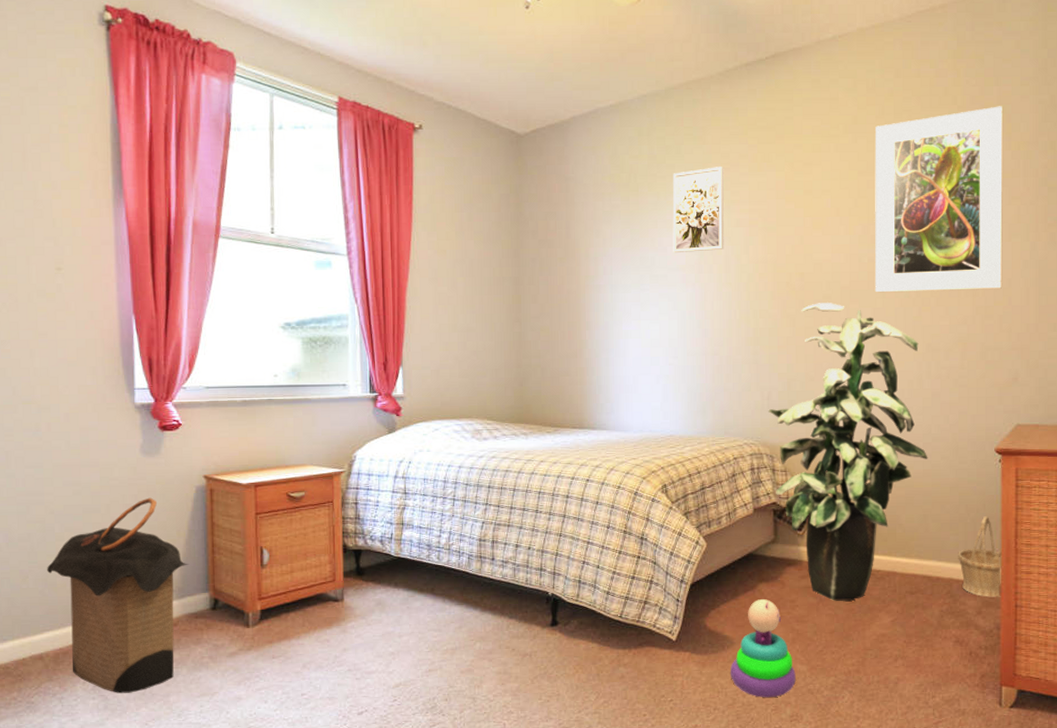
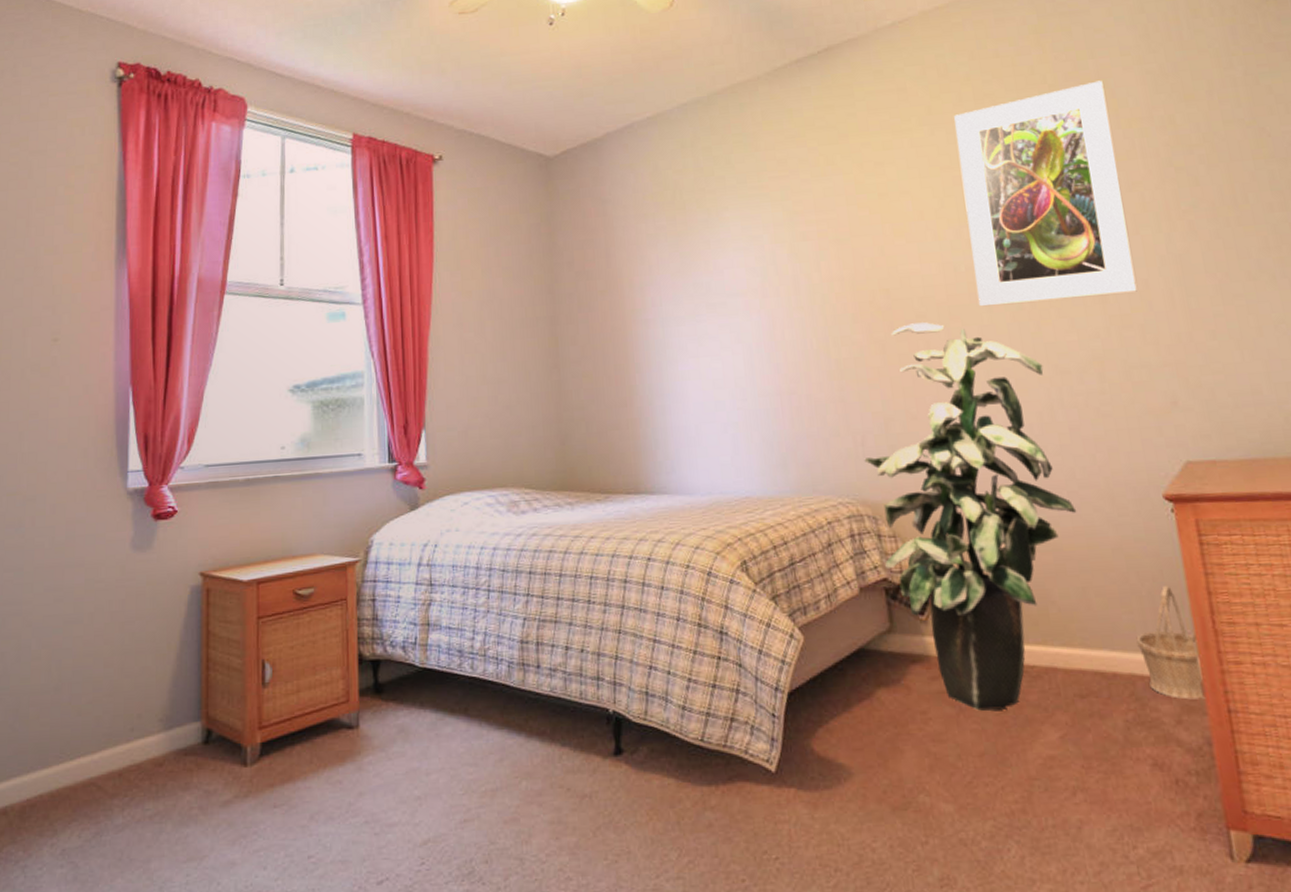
laundry hamper: present [47,497,189,693] -> none [19,602,179,859]
wall art: present [672,167,725,252] -> none [723,174,791,276]
stacking toy: present [730,599,796,697] -> none [851,711,941,852]

